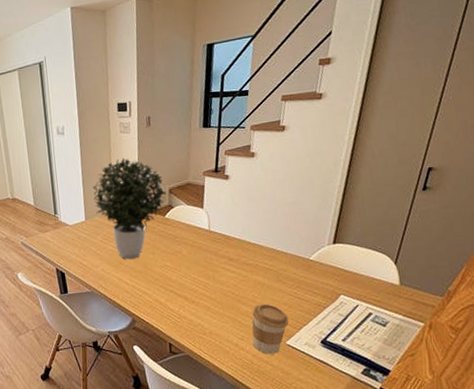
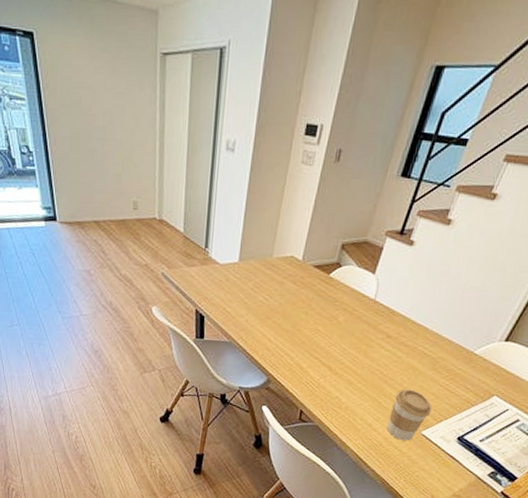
potted plant: present [91,157,166,260] -> none [251,195,338,316]

